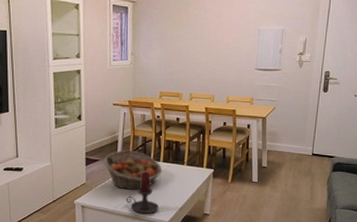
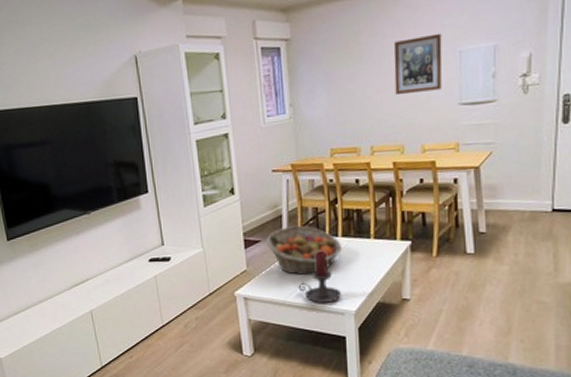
wall art: none [211,14,247,57] -> present [393,33,443,96]

